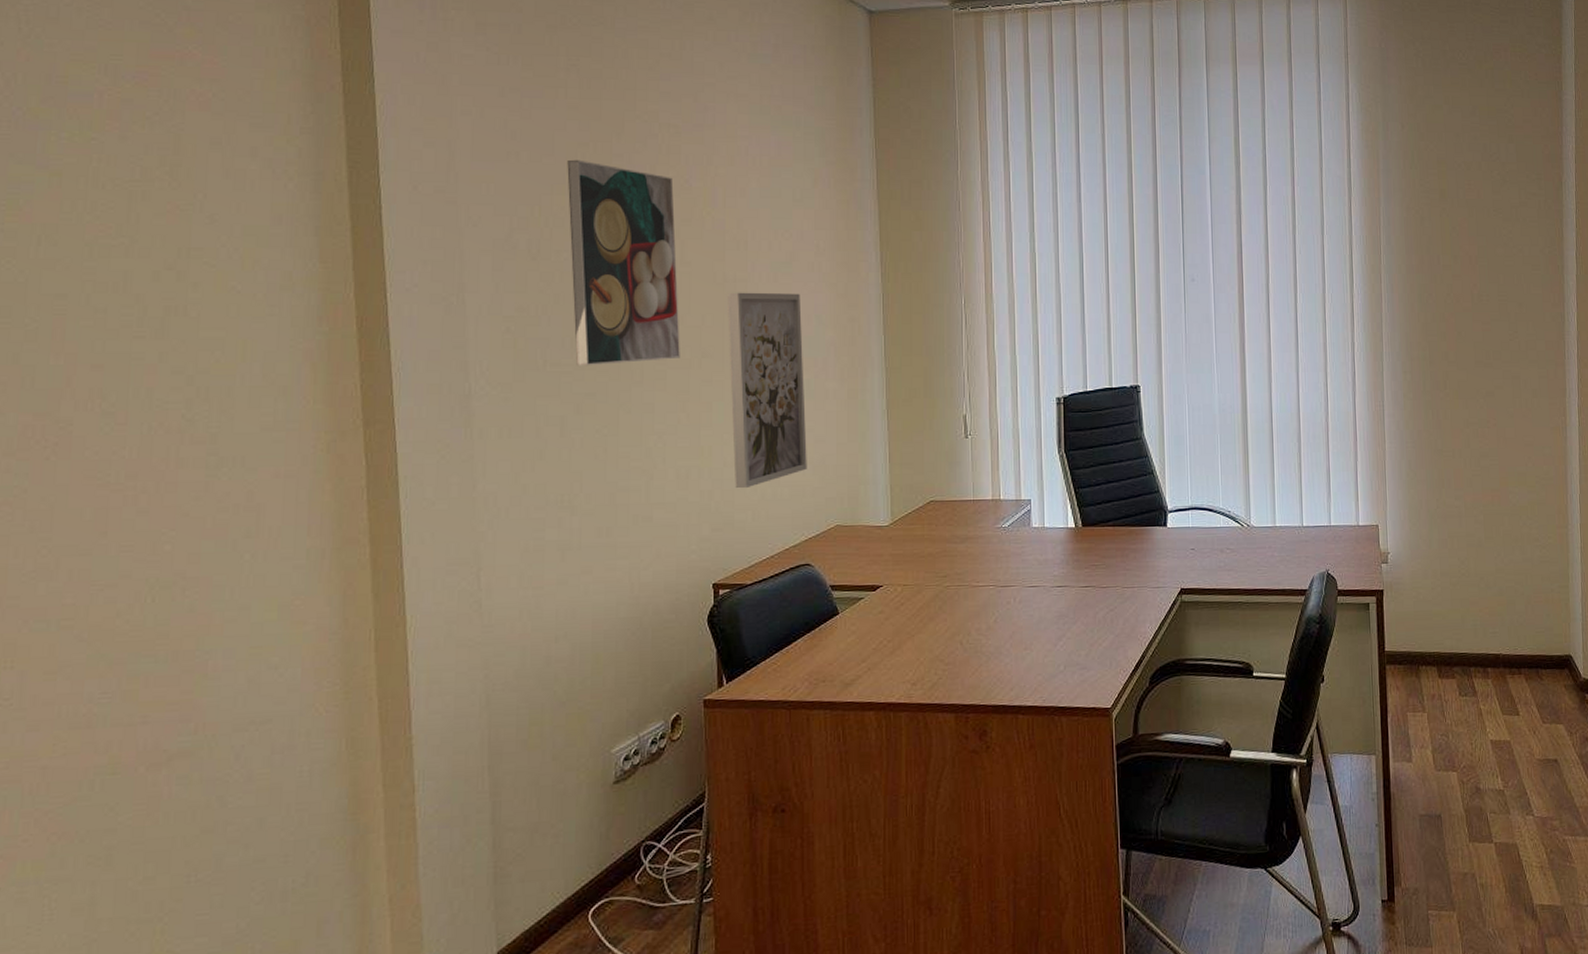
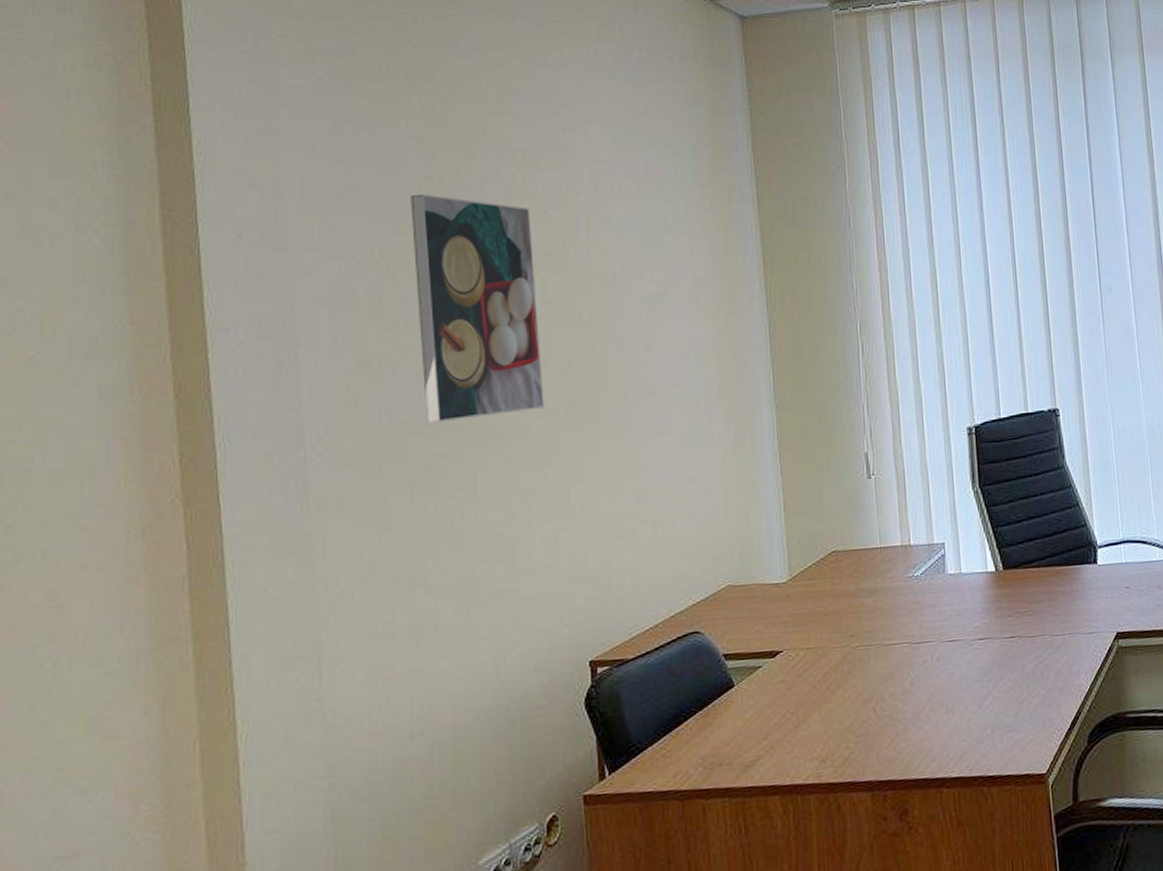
wall art: present [727,292,807,489] -> none [595,328,692,552]

